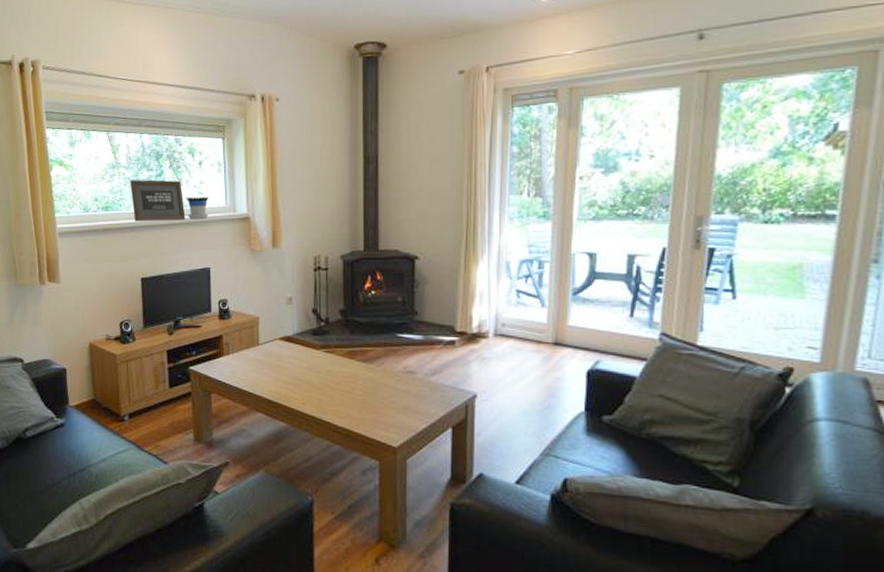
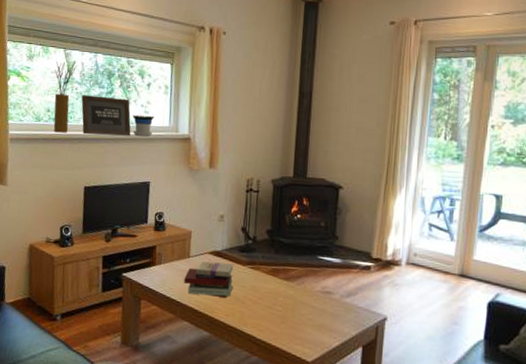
vase: none [98,145,123,223] -> present [53,61,78,133]
books: none [255,348,308,385] -> present [184,261,234,298]

